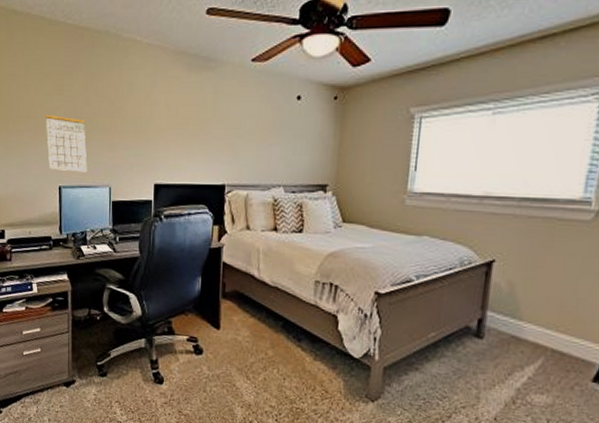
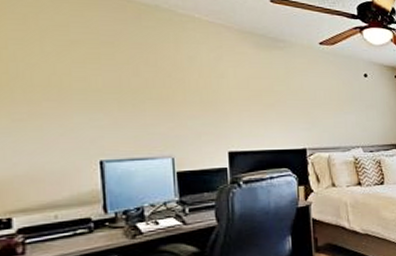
calendar: present [45,108,87,173] -> none [74,78,141,144]

